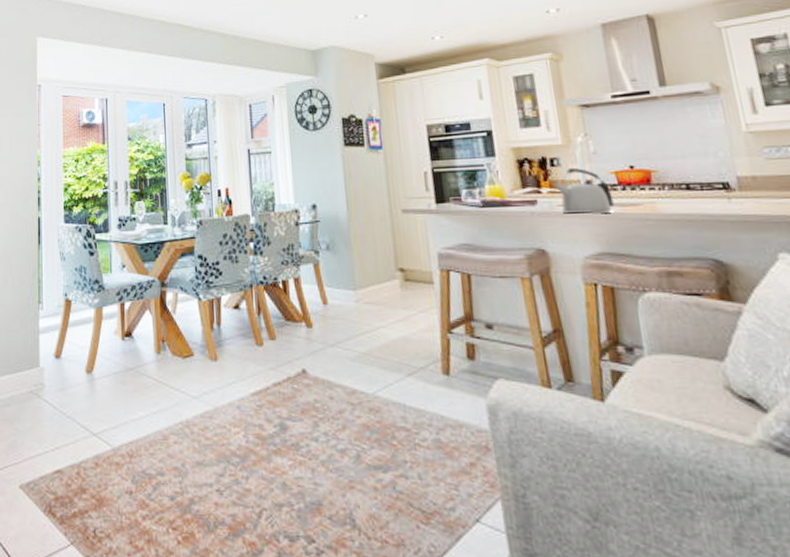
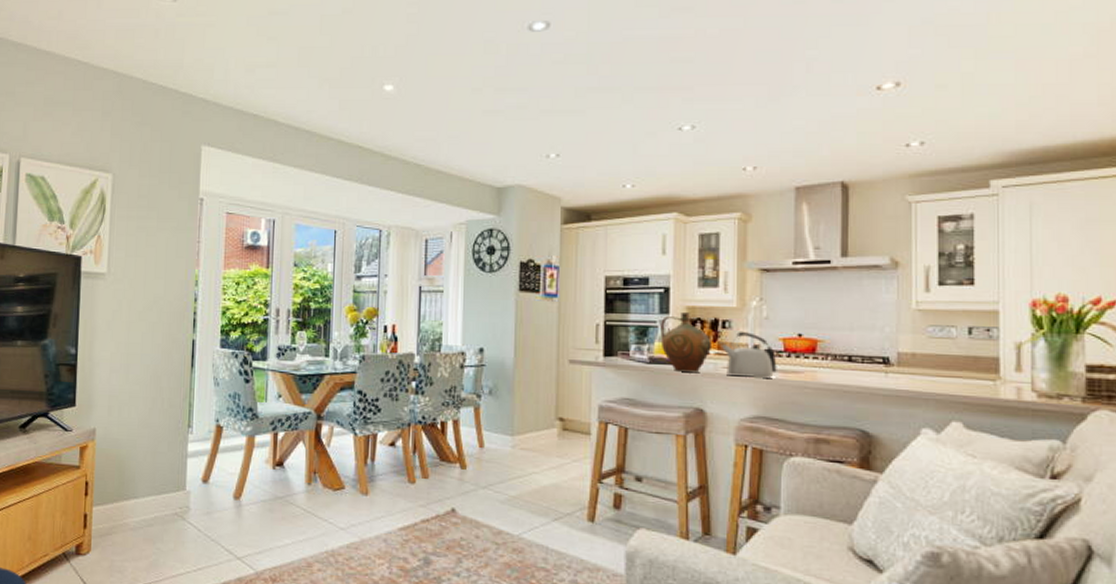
ceramic jug: none [488,152,543,214] -> present [660,311,711,373]

